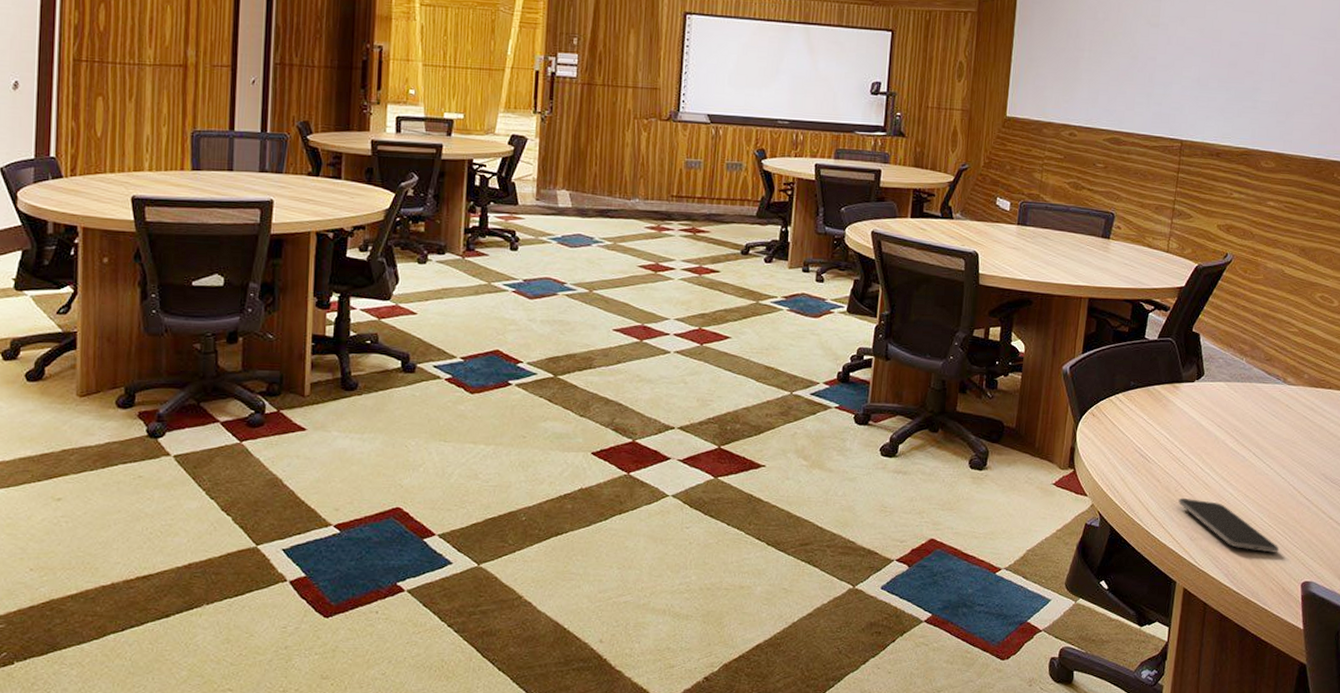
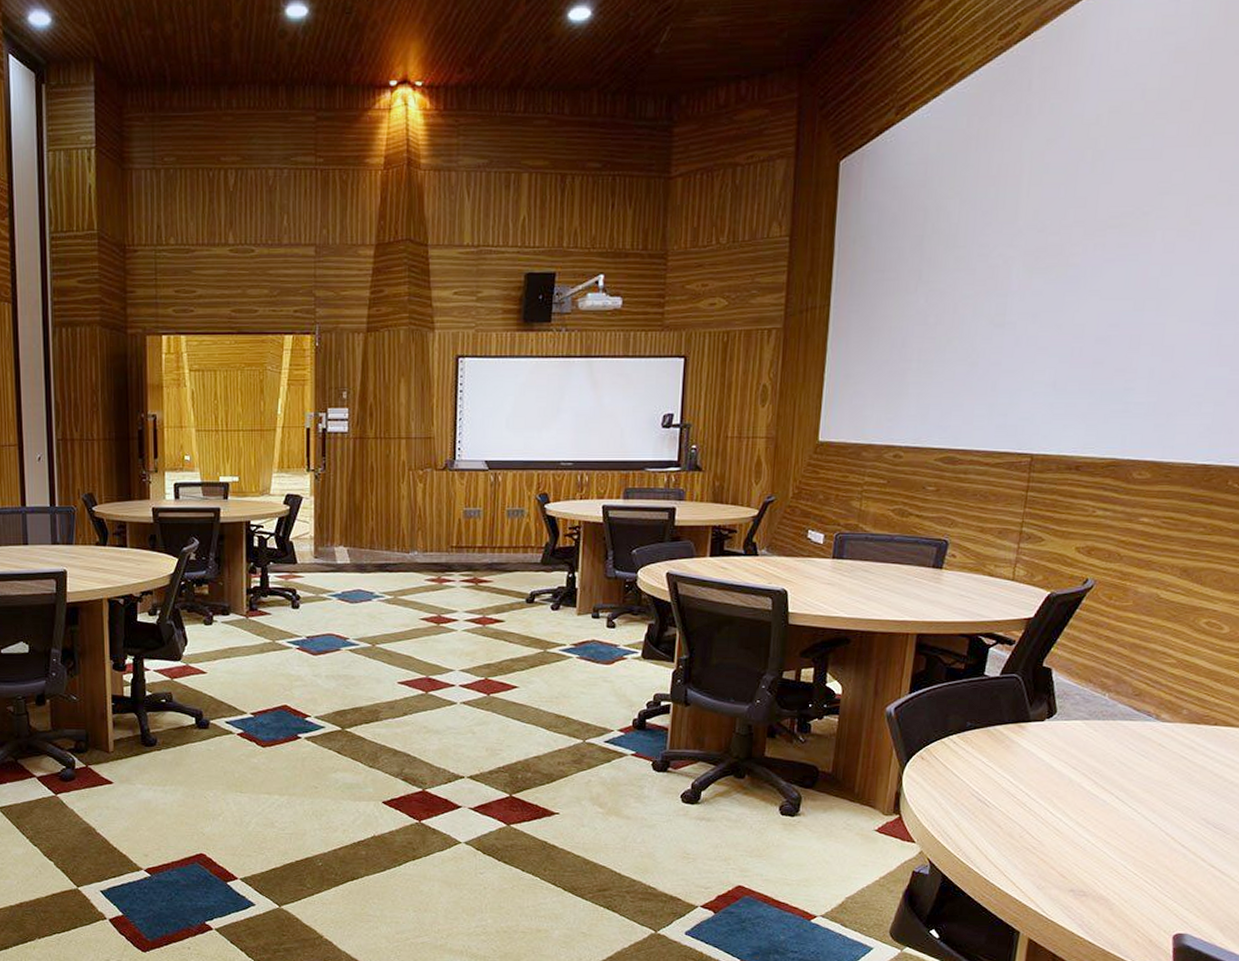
smartphone: present [1178,497,1279,553] -> none [1023,844,1147,903]

